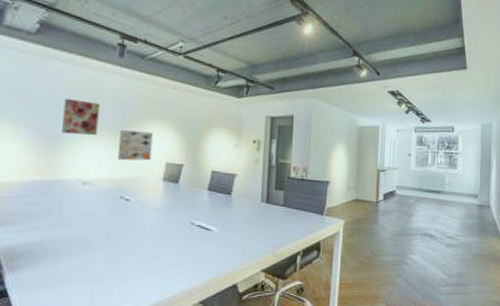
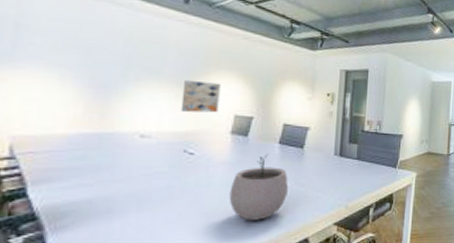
wall art: present [62,98,100,136] -> none [117,44,161,86]
plant pot: none [162,199,217,265] -> present [229,153,288,221]

